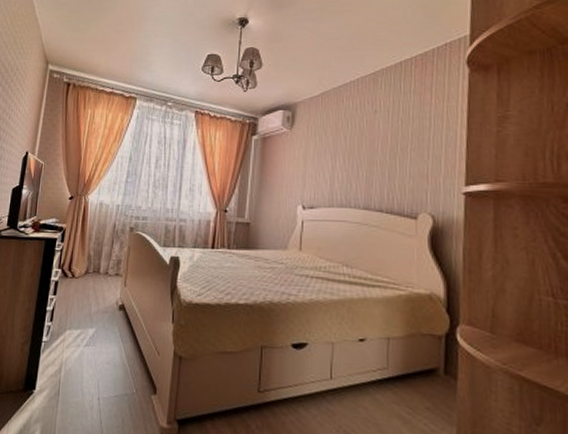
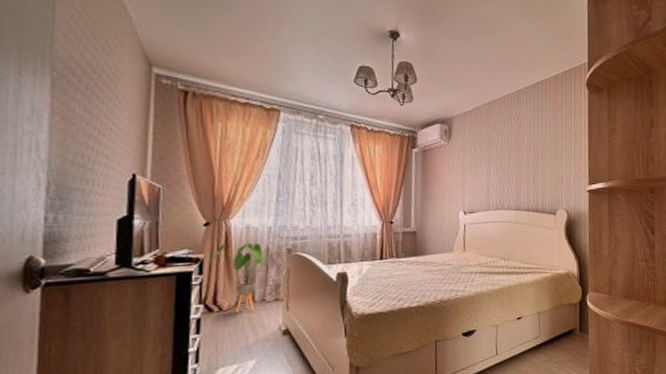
house plant: none [69,216,114,283] -> present [209,241,268,314]

